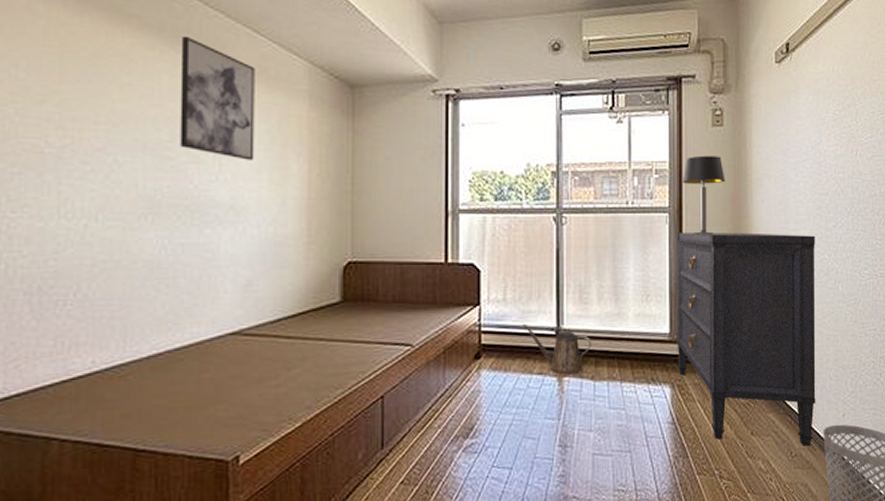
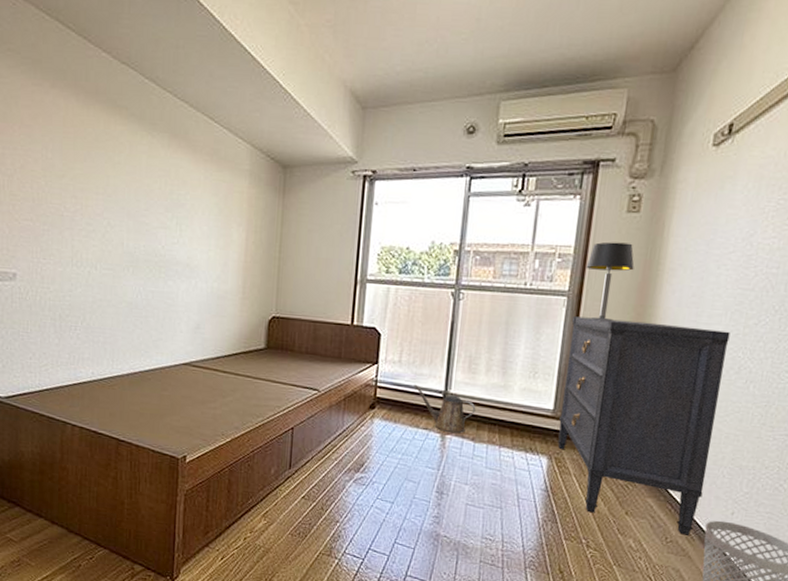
wall art: present [180,35,255,161] -> none [153,123,209,228]

